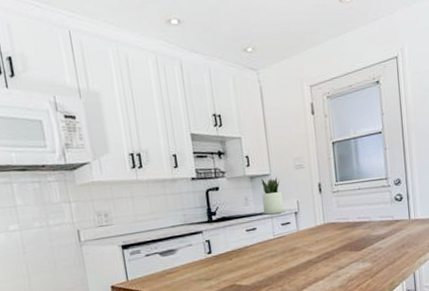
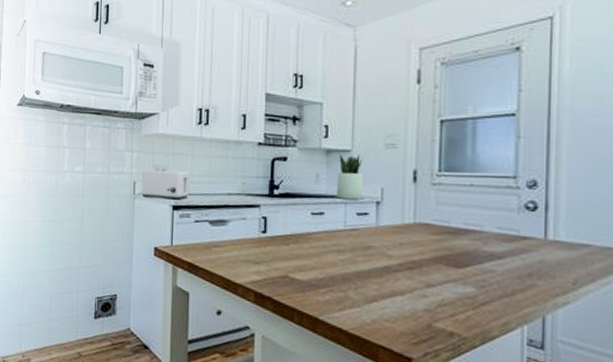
toaster: none [84,213,135,243] -> present [141,170,190,200]

